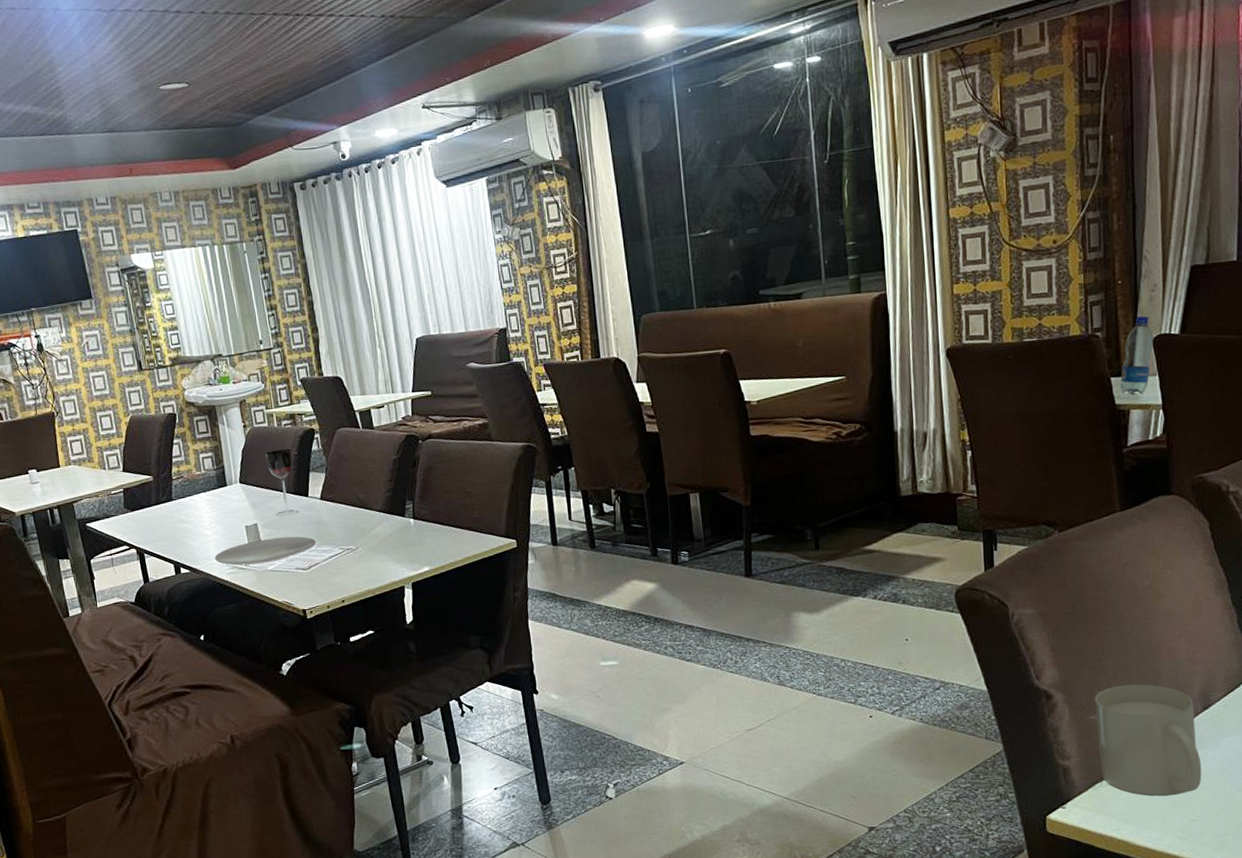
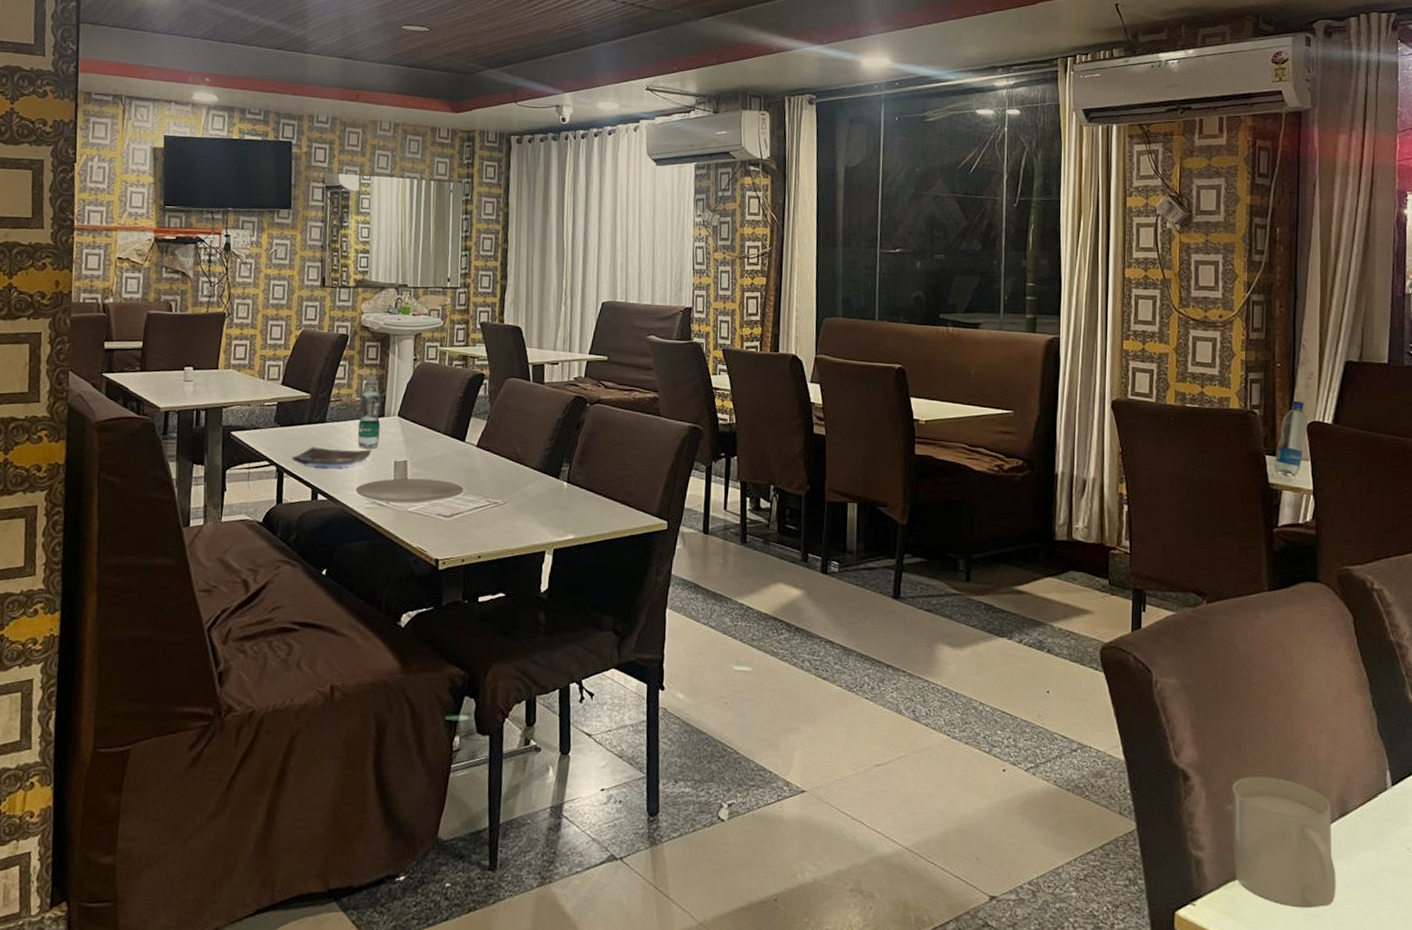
plate: none [148,519,222,544] -> present [291,447,372,468]
bottle: none [199,447,227,520] -> present [357,374,382,450]
wineglass: present [265,448,299,517] -> none [427,388,457,458]

